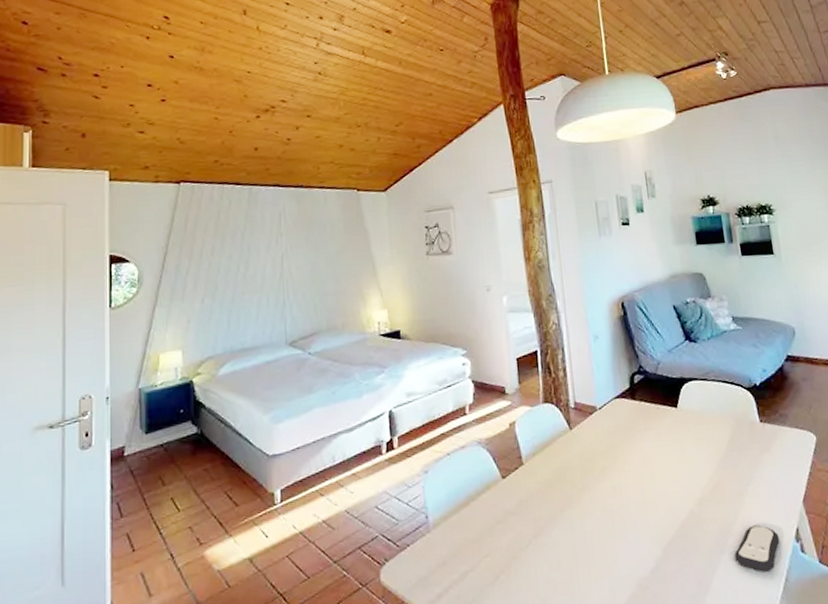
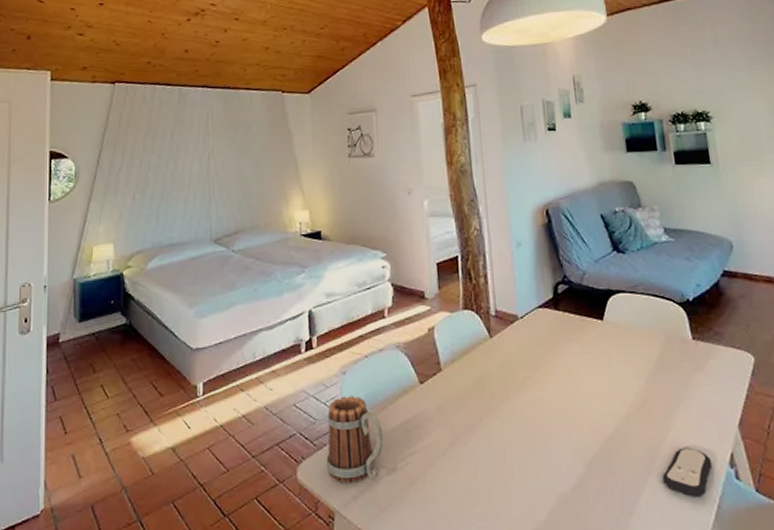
mug: none [410,494,468,583] -> present [326,396,384,484]

